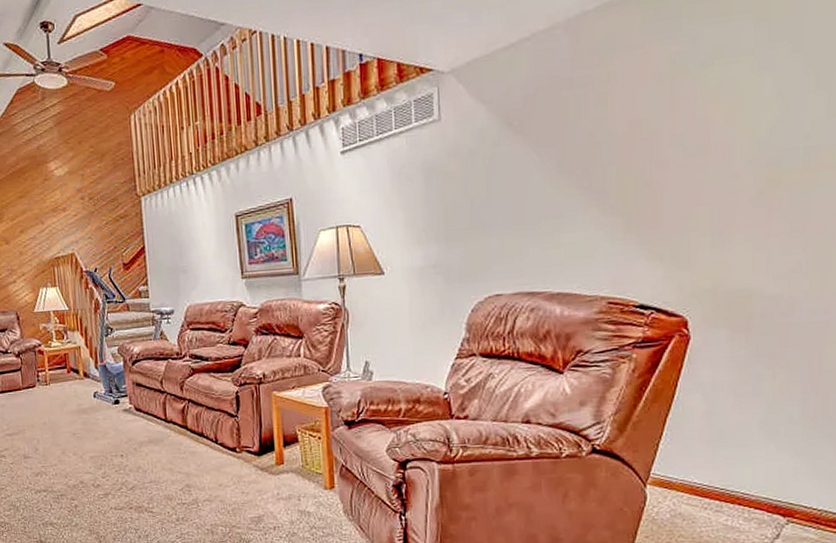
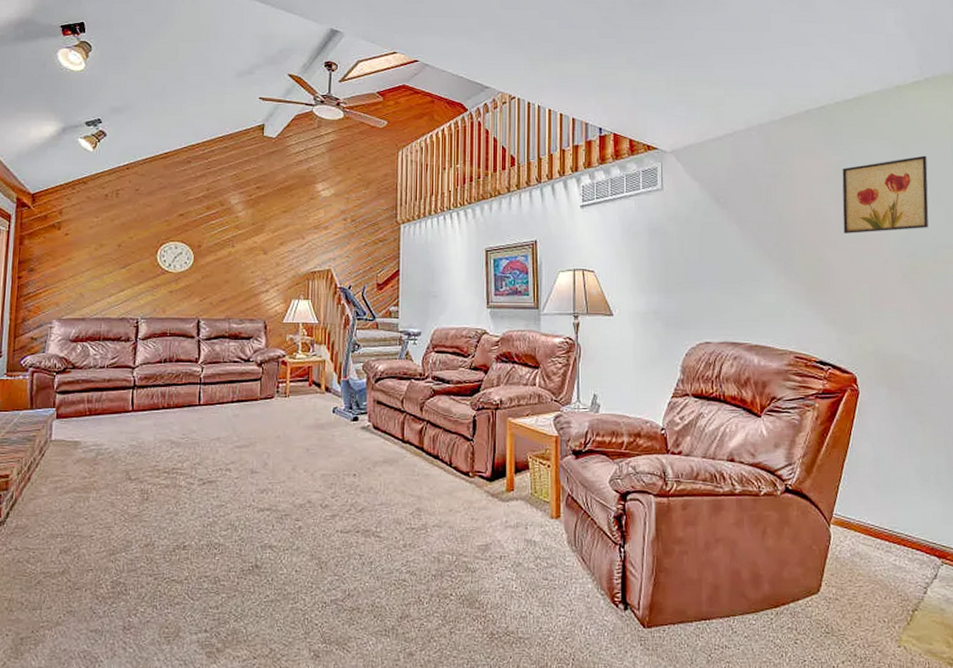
wall art: none [678,28,805,146] -> present [842,155,929,233]

